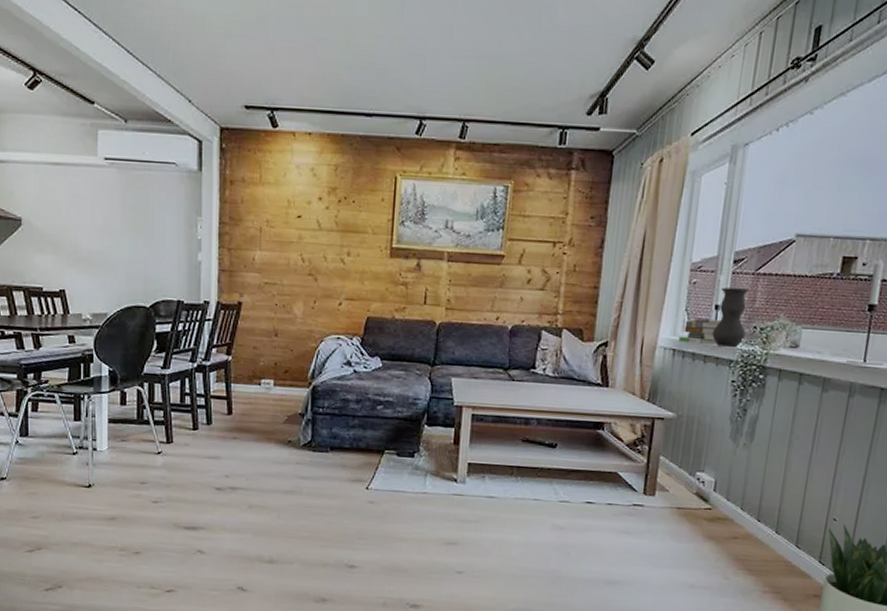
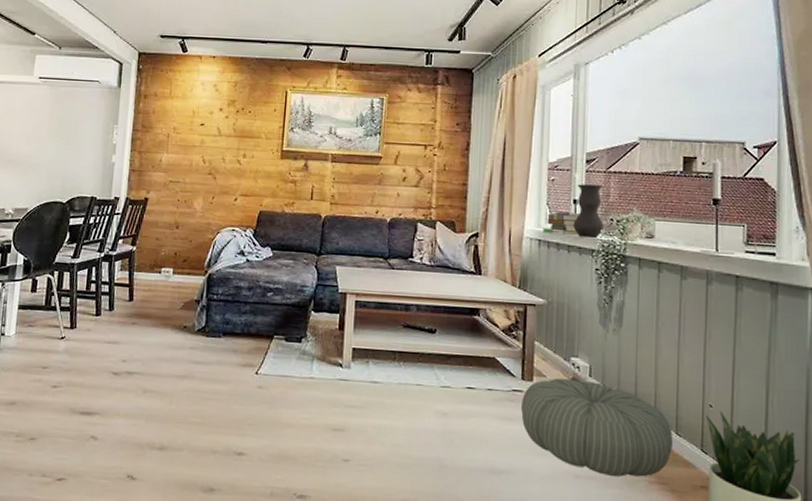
pouf: none [640,492,793,587] -> present [521,378,673,477]

